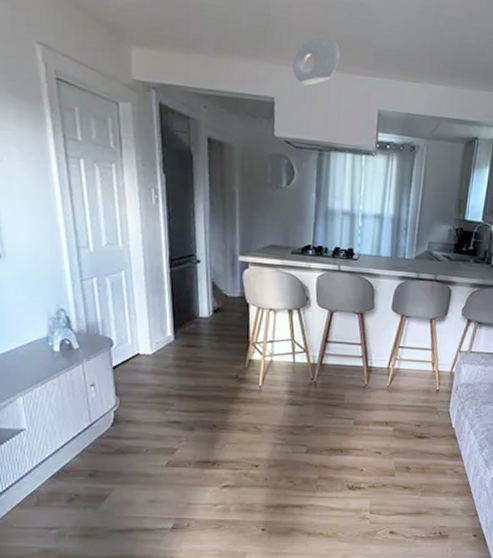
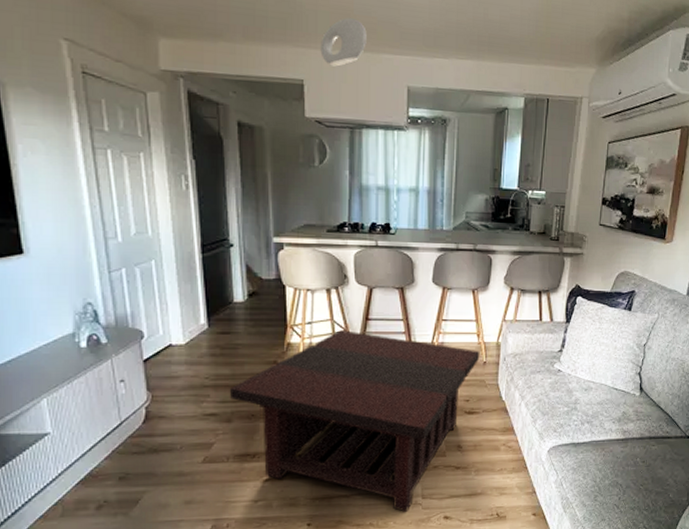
coffee table: none [192,350,434,525] -> present [229,330,480,512]

